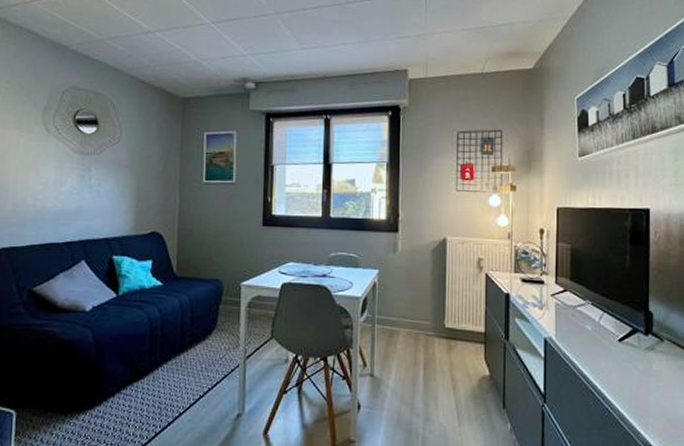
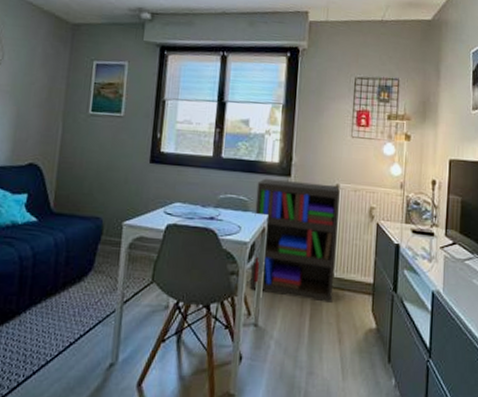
bookshelf: none [363,235,447,352] -> present [249,178,340,303]

